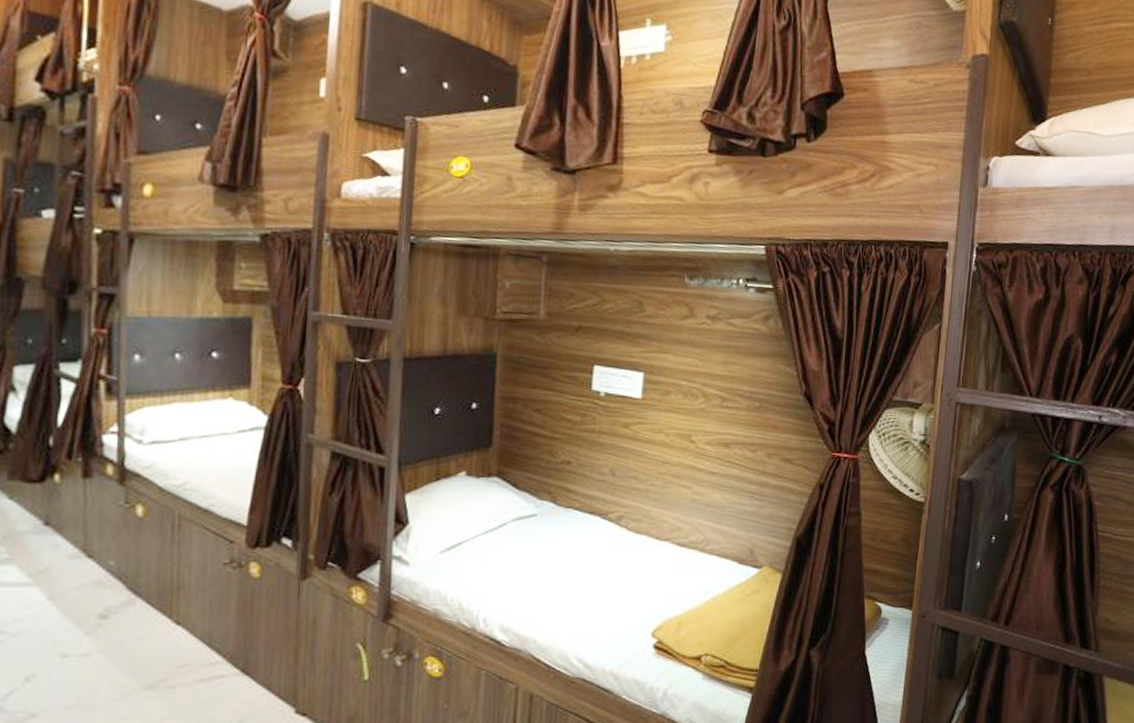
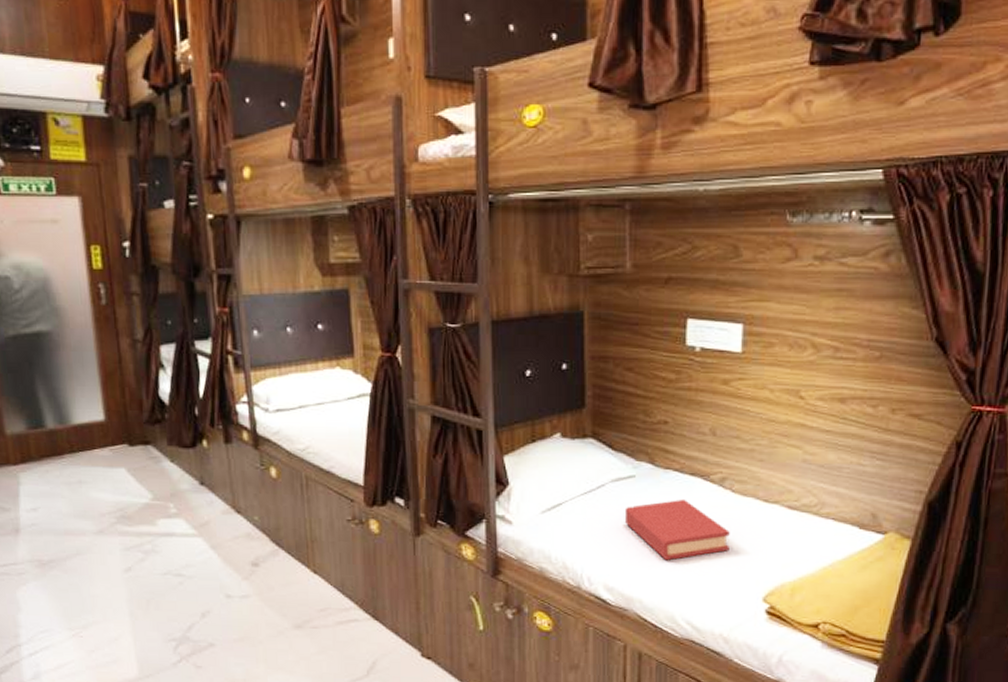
hardback book: none [524,537,624,599] -> present [624,498,730,561]

